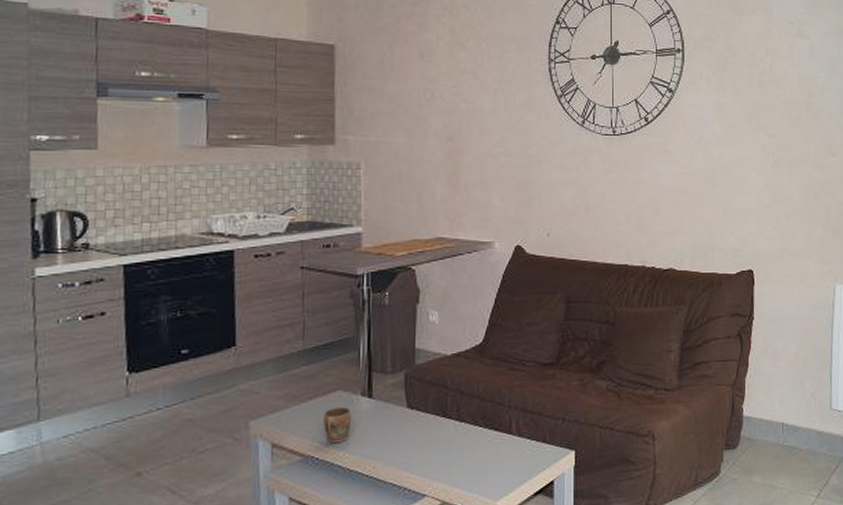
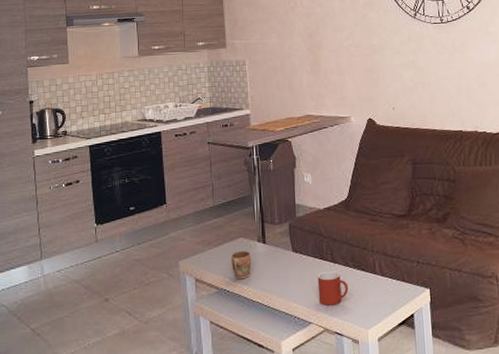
mug: none [437,430,476,474] -> present [317,270,349,306]

